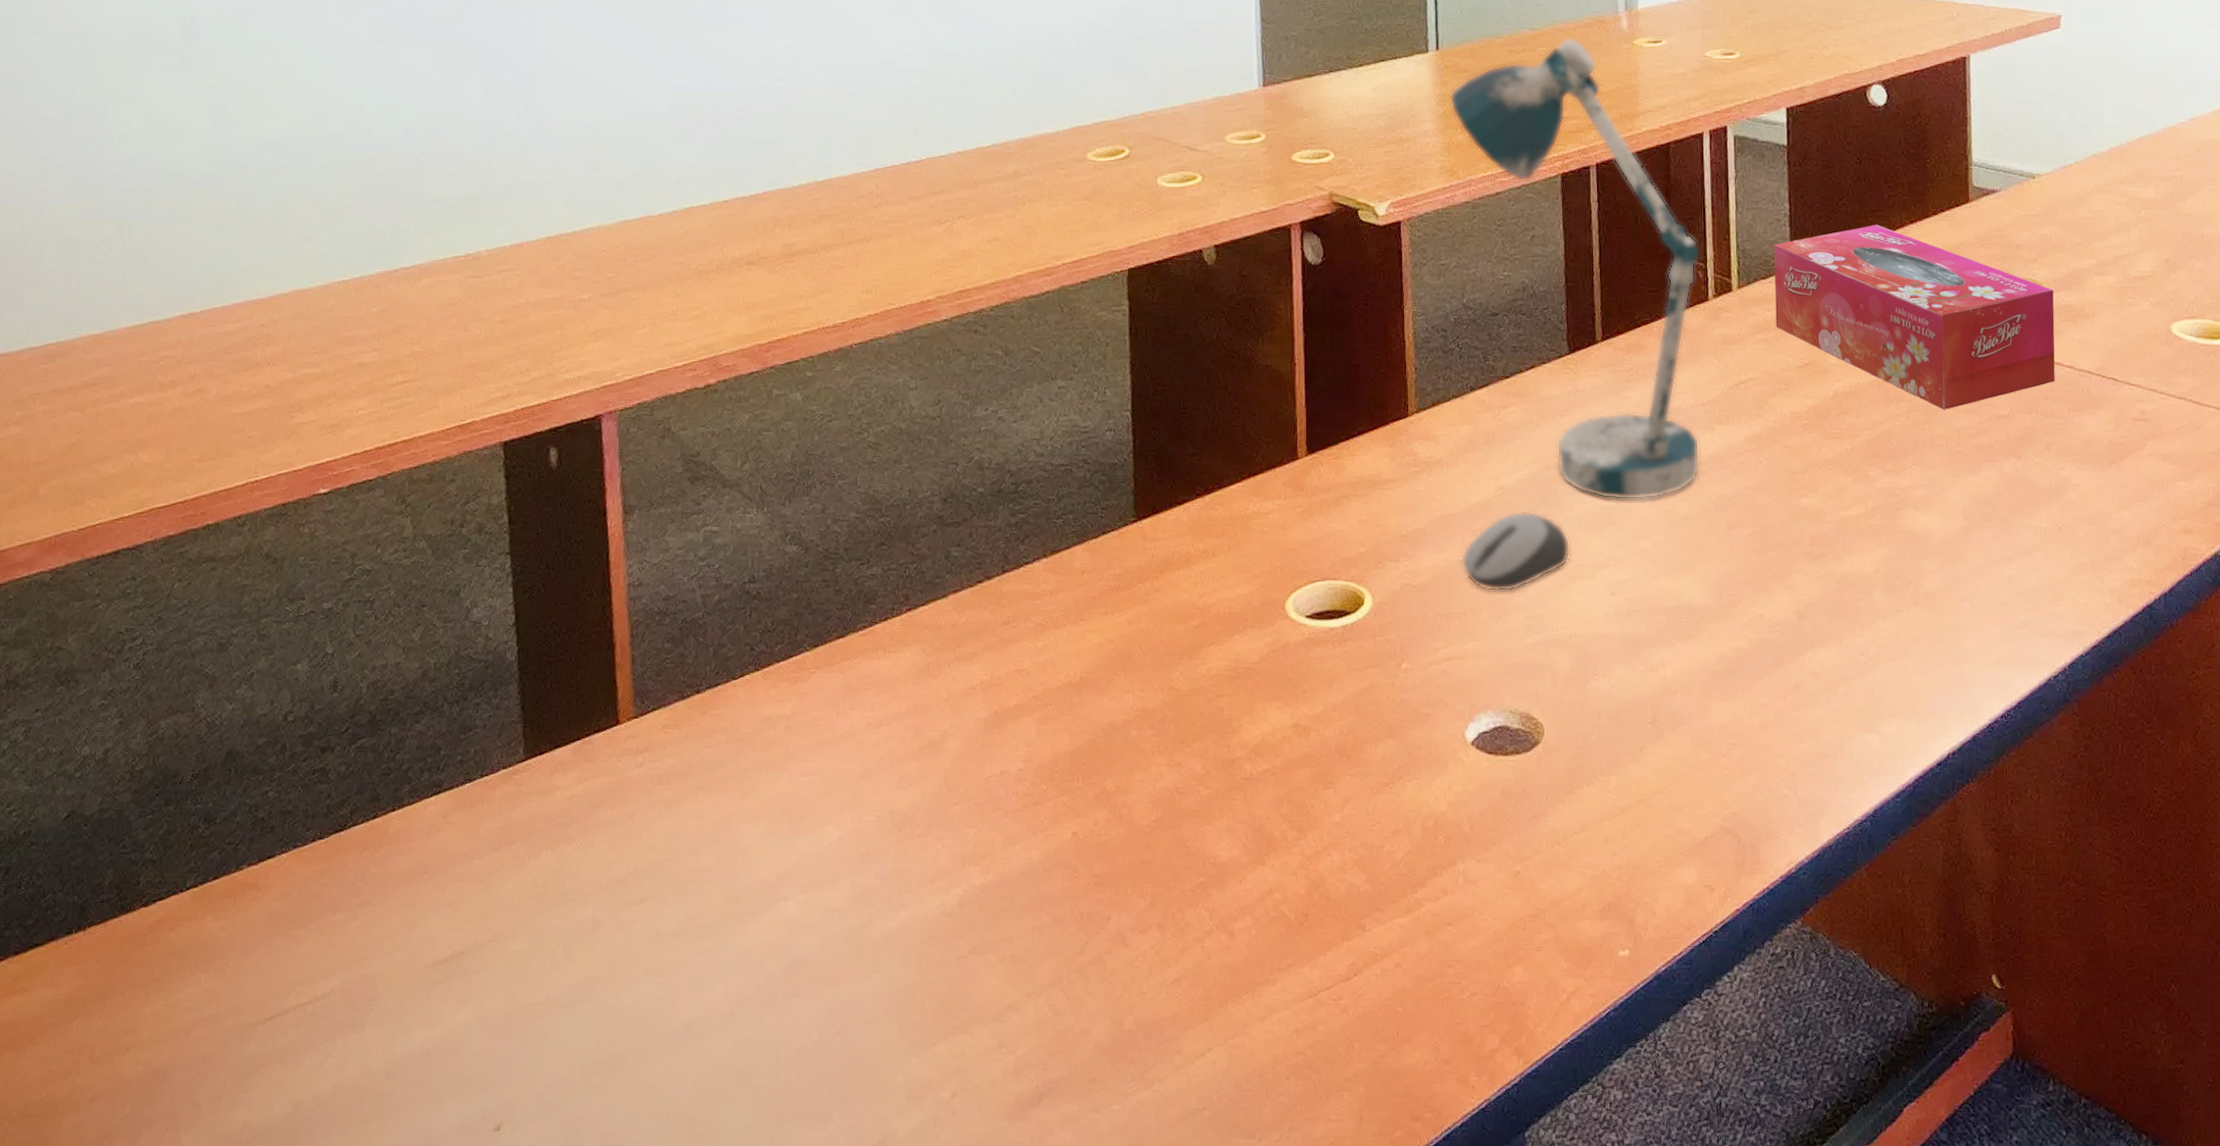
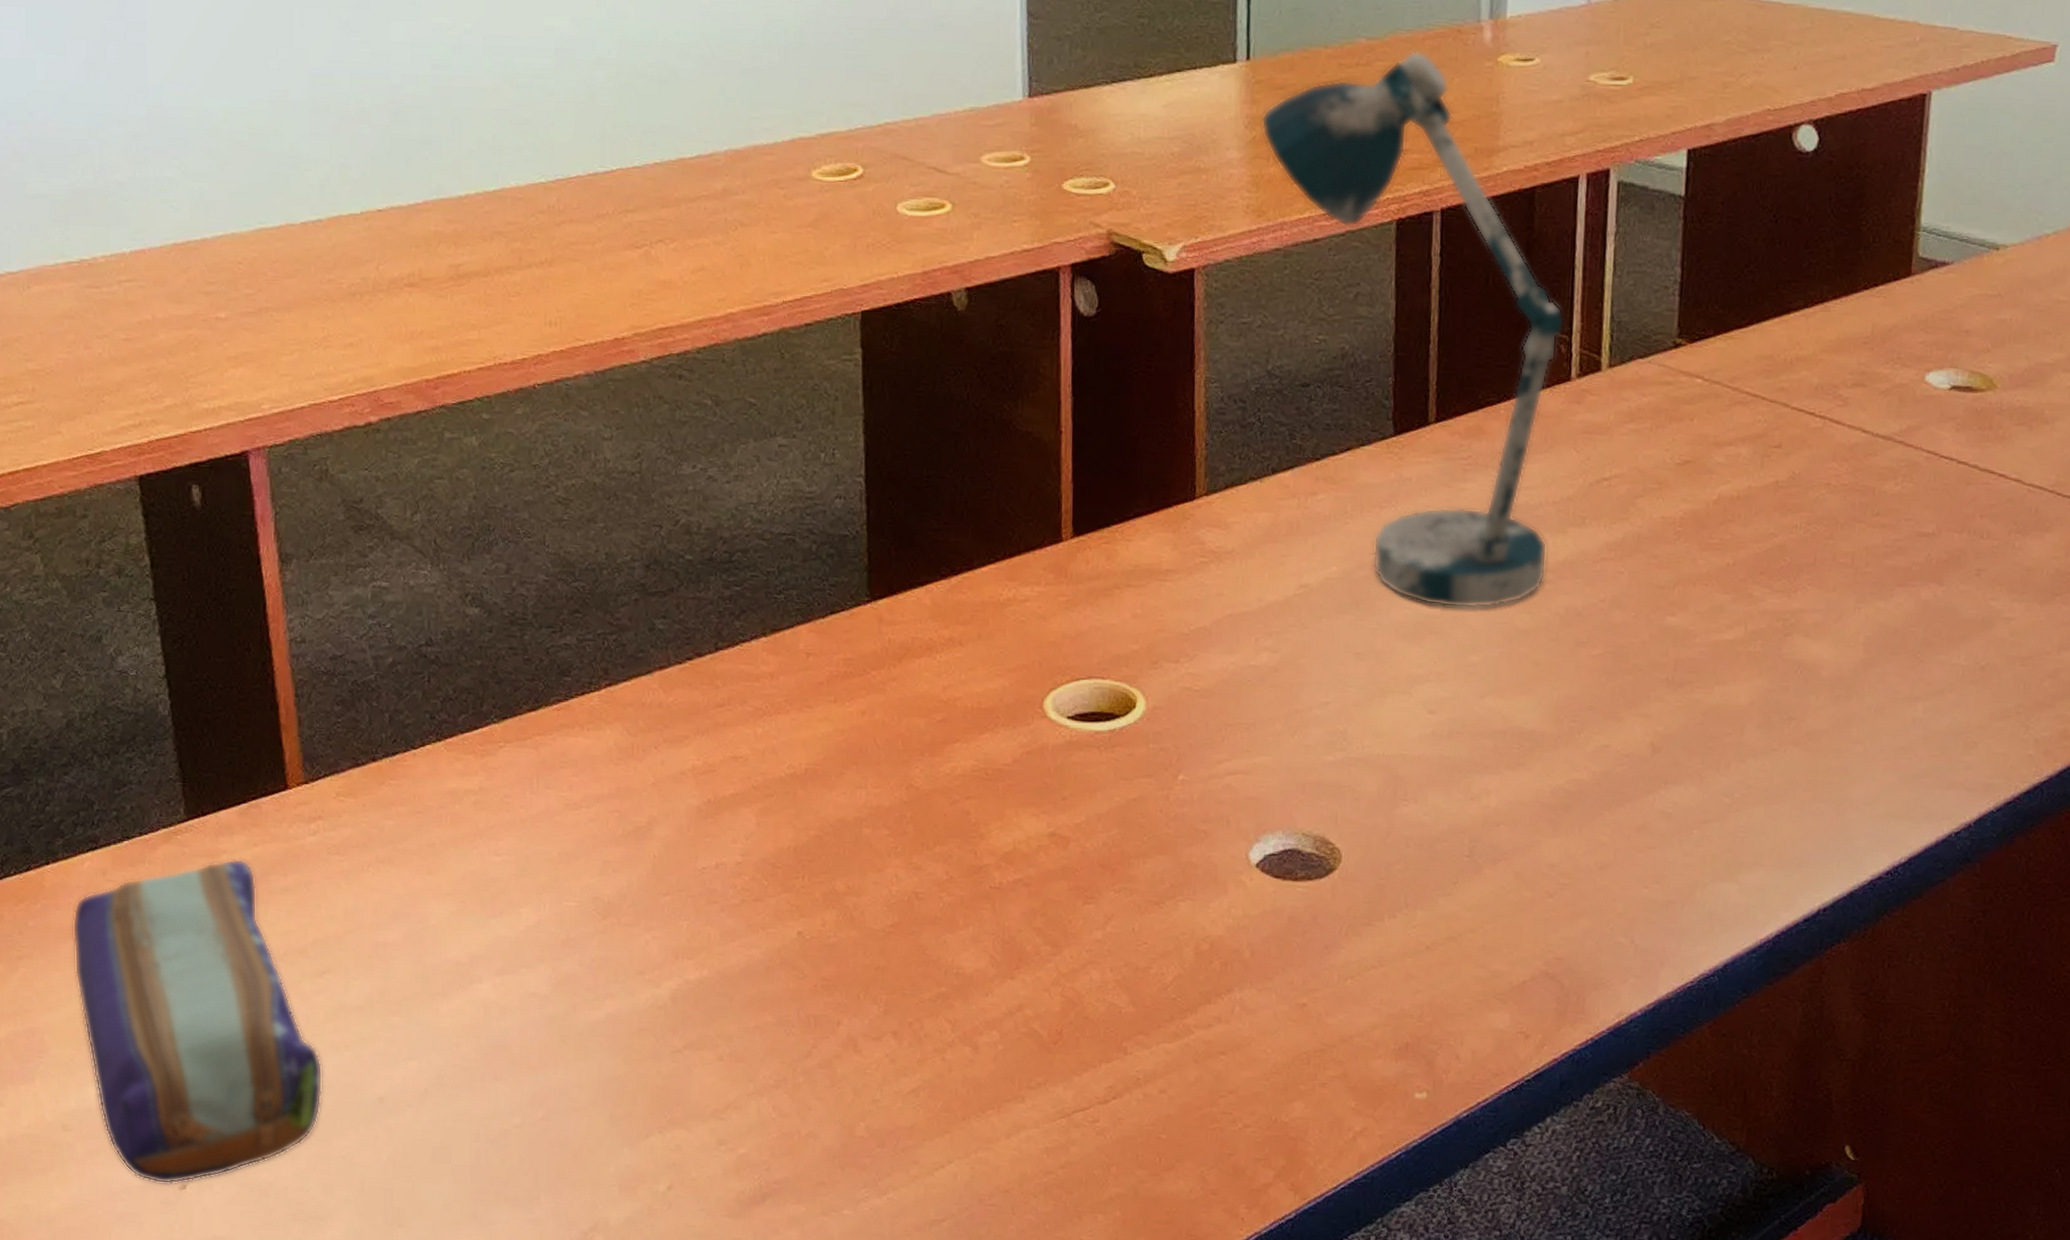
pencil case: none [410,794,637,1127] -> present [72,858,323,1185]
computer mouse: present [1461,511,1570,592] -> none [1252,614,1384,703]
tissue box: present [1773,225,2055,410] -> none [1652,298,2007,523]

